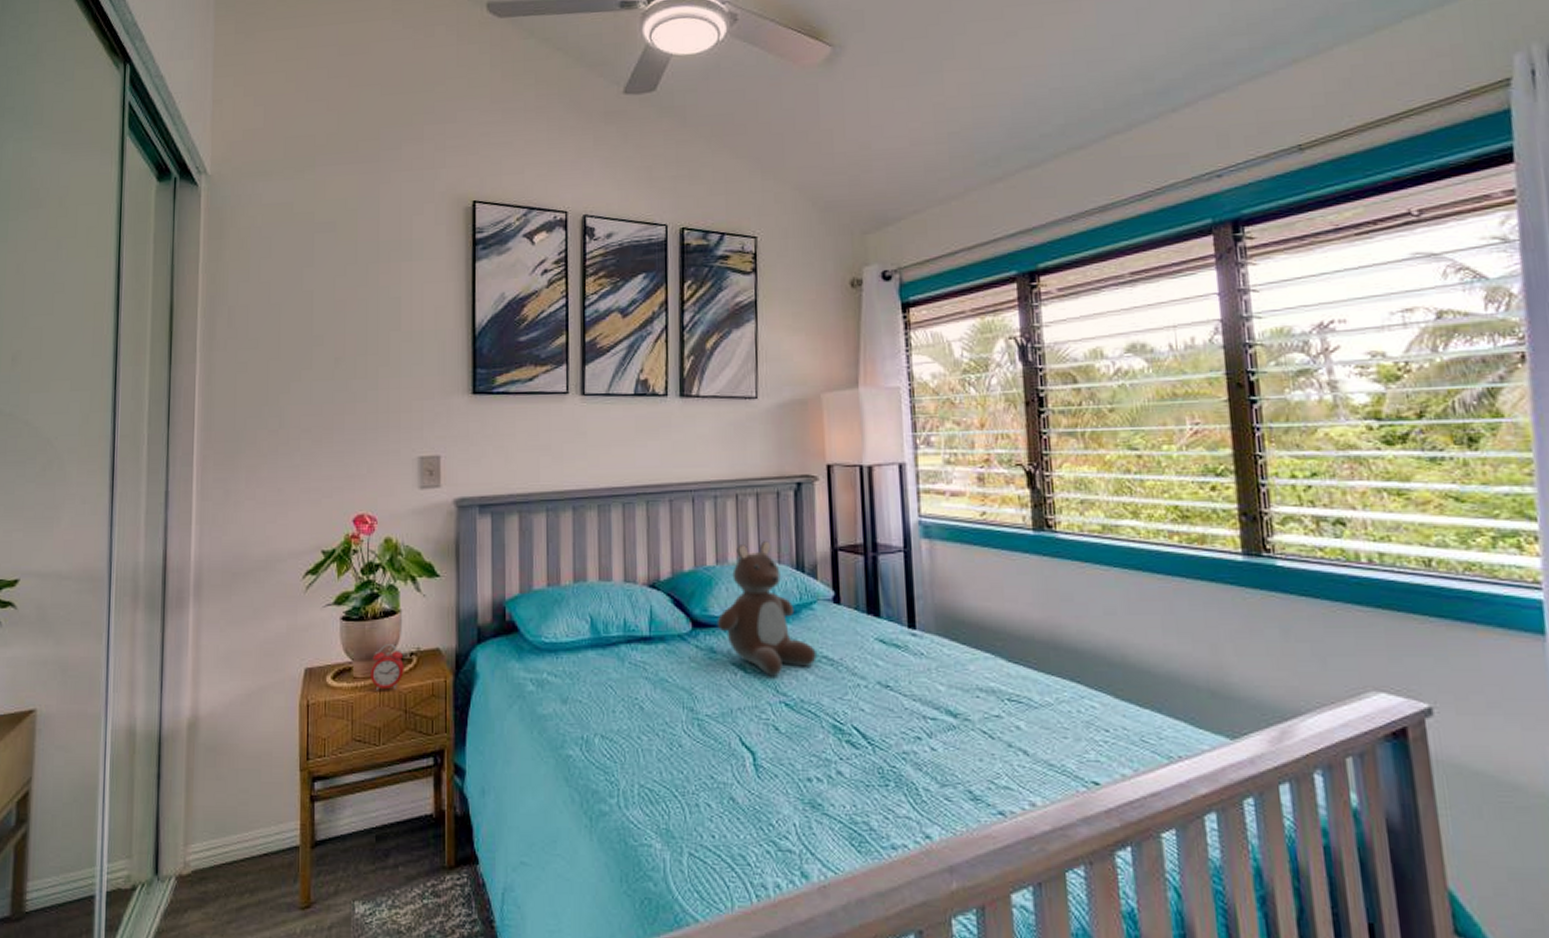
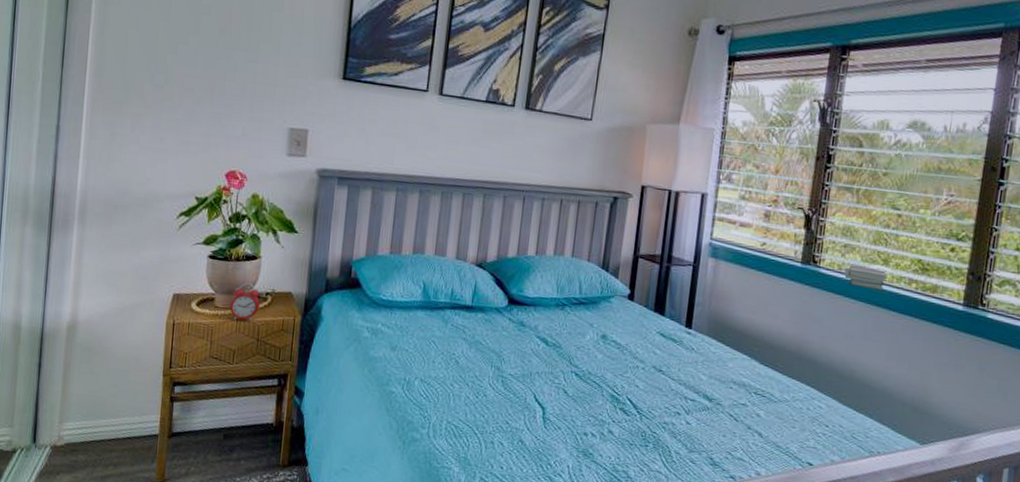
teddy bear: present [717,541,817,675] -> none [529,241,608,351]
books: none [1088,522,1141,550] -> present [844,264,887,291]

